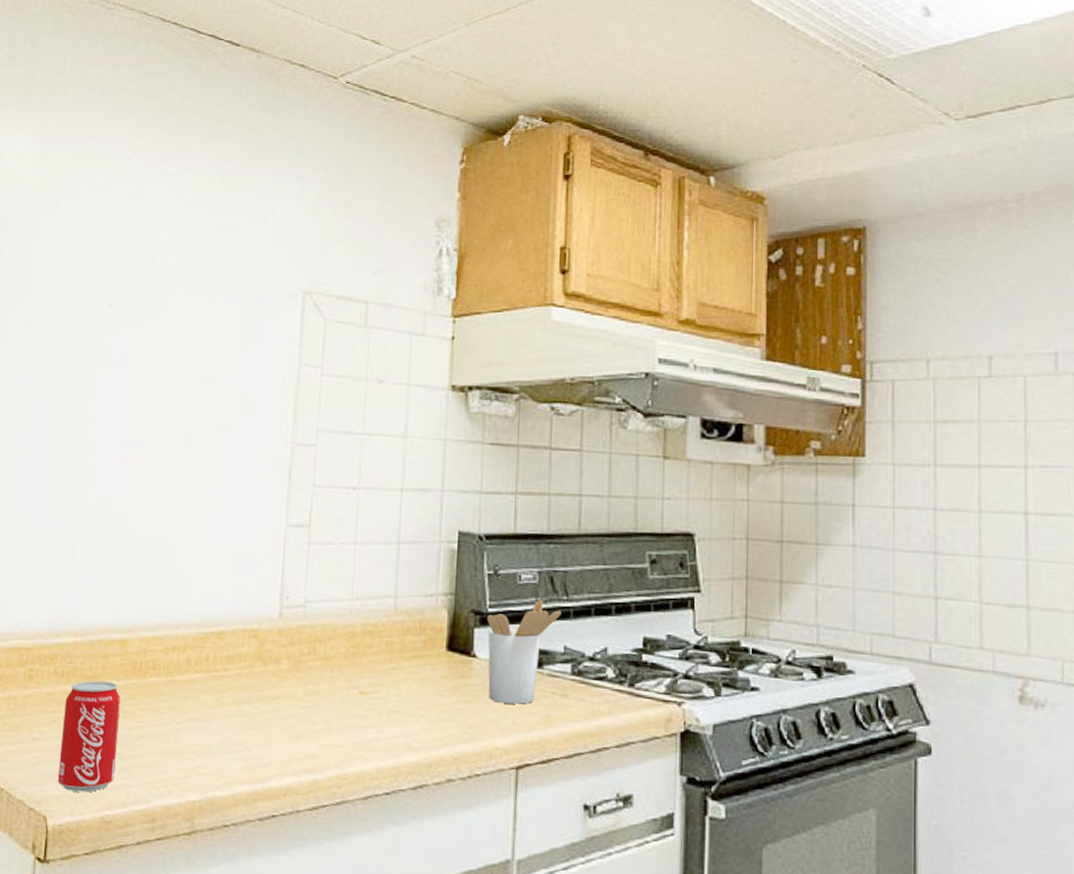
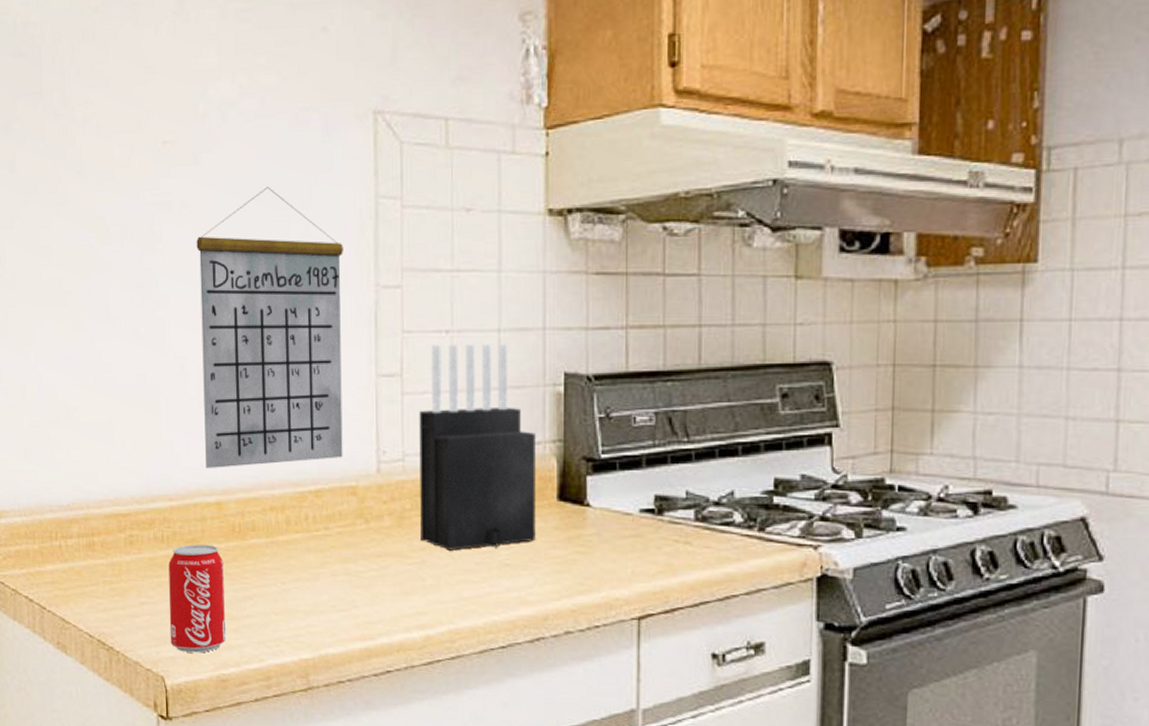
calendar: none [114,349,266,607] -> present [196,187,343,469]
knife block: none [315,500,429,696] -> present [419,343,536,551]
utensil holder: present [487,599,561,704] -> none [600,442,682,554]

